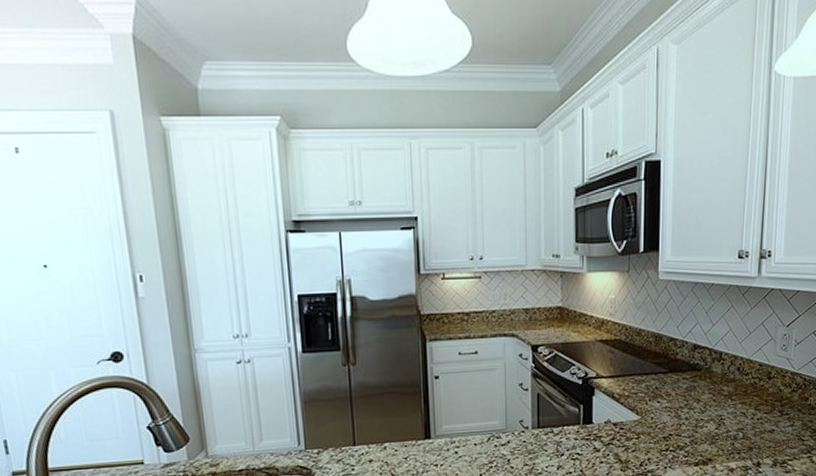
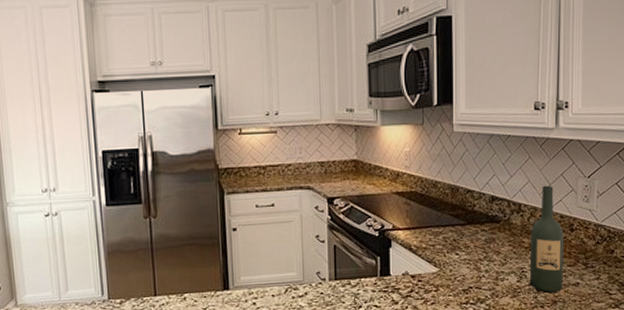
wine bottle: none [728,334,762,440] -> present [529,185,564,294]

